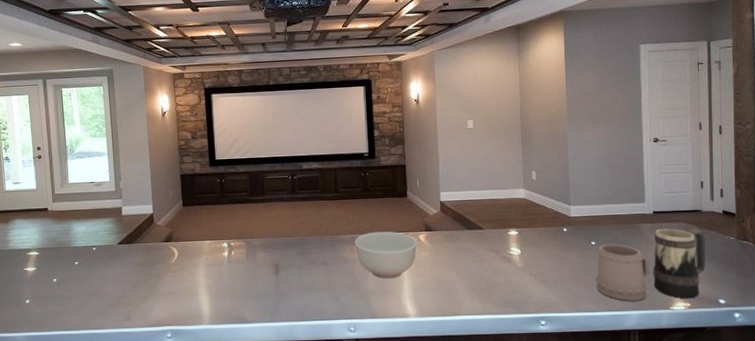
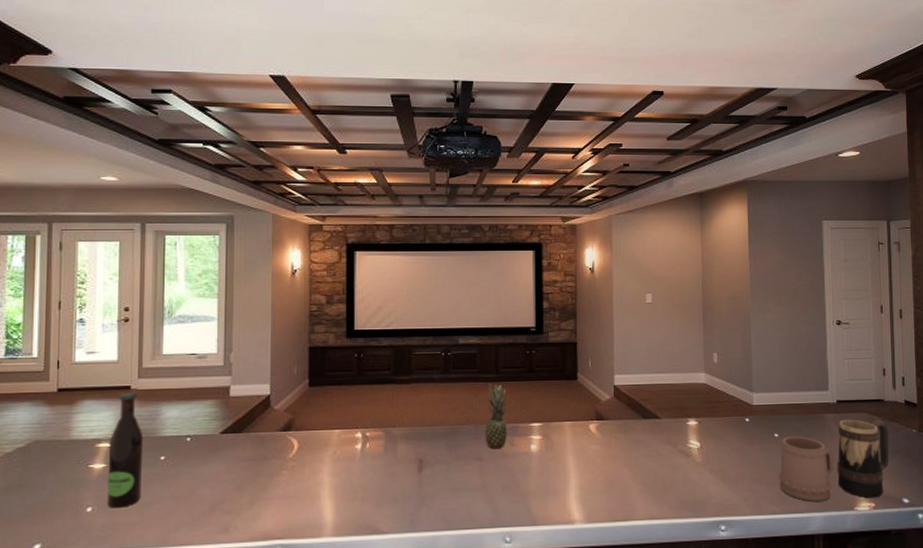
bottle: none [36,213,64,301] -> present [107,392,144,508]
fruit: none [328,201,348,256] -> present [485,383,508,449]
bowl: present [354,231,417,279] -> none [515,419,587,477]

